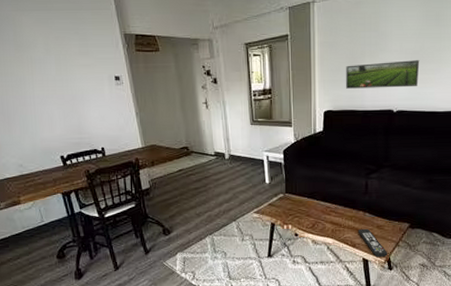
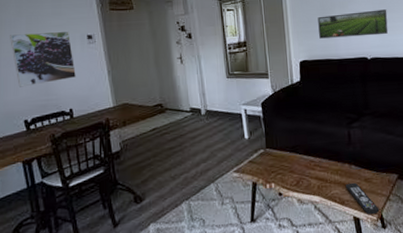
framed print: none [41,71,106,125] -> present [10,31,76,87]

